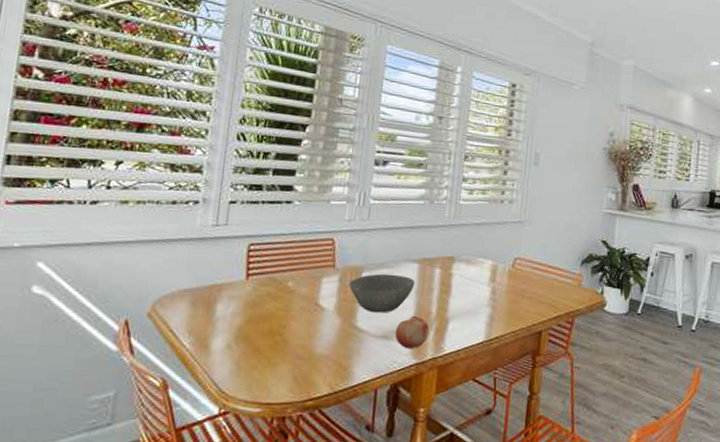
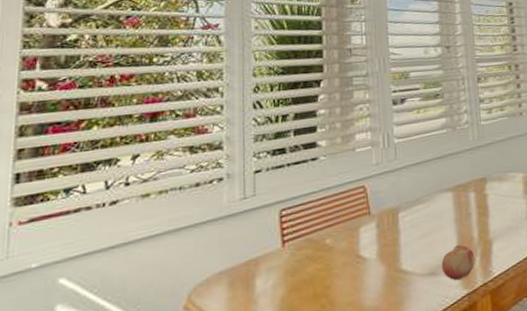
bowl: present [349,273,415,313] -> none [388,207,453,252]

